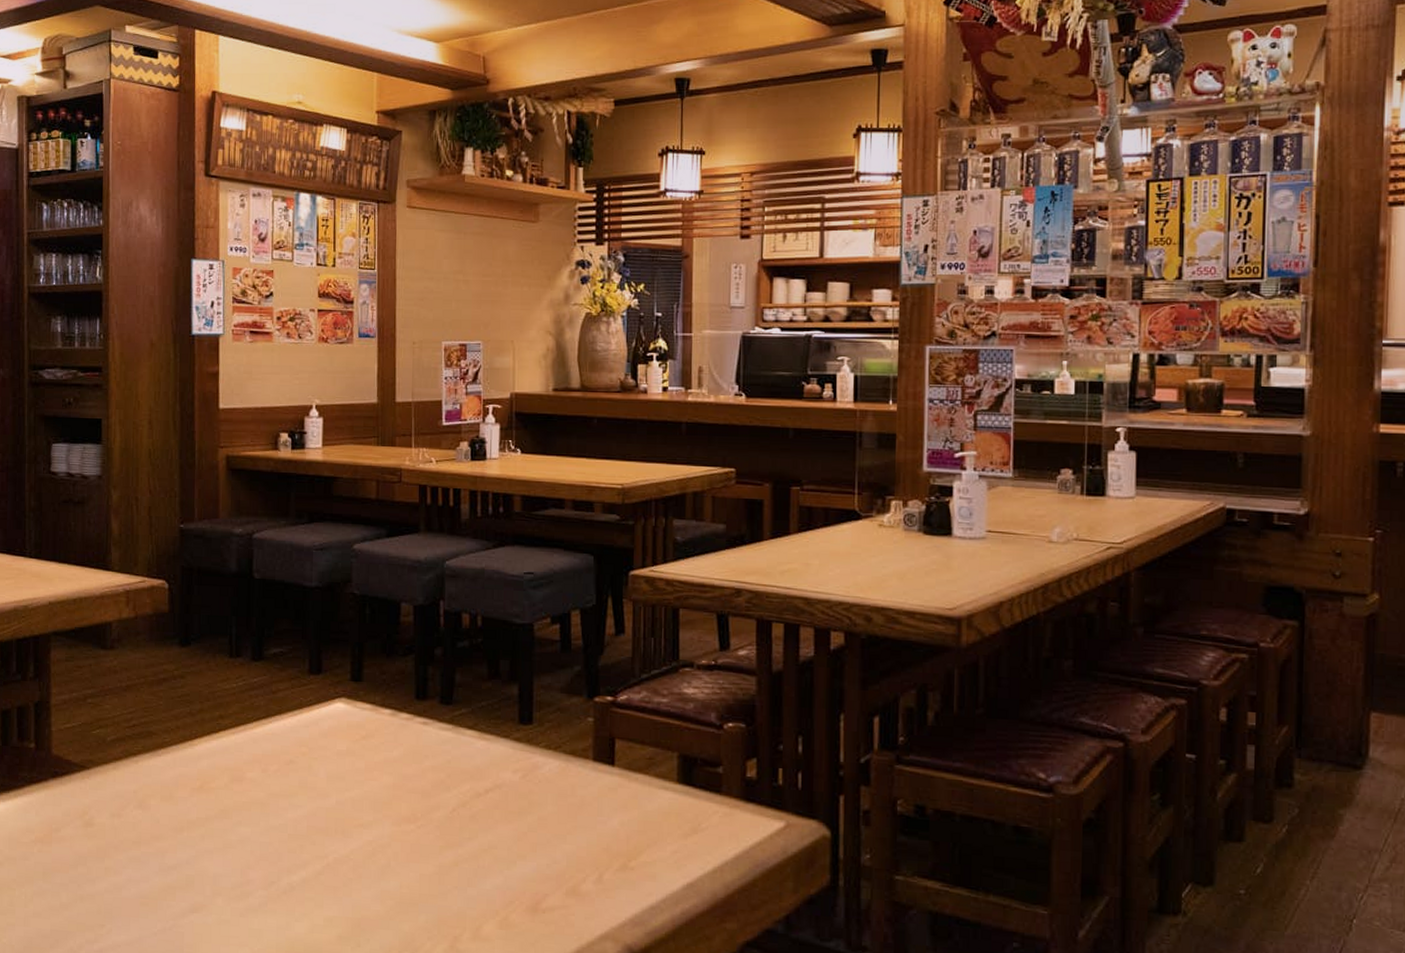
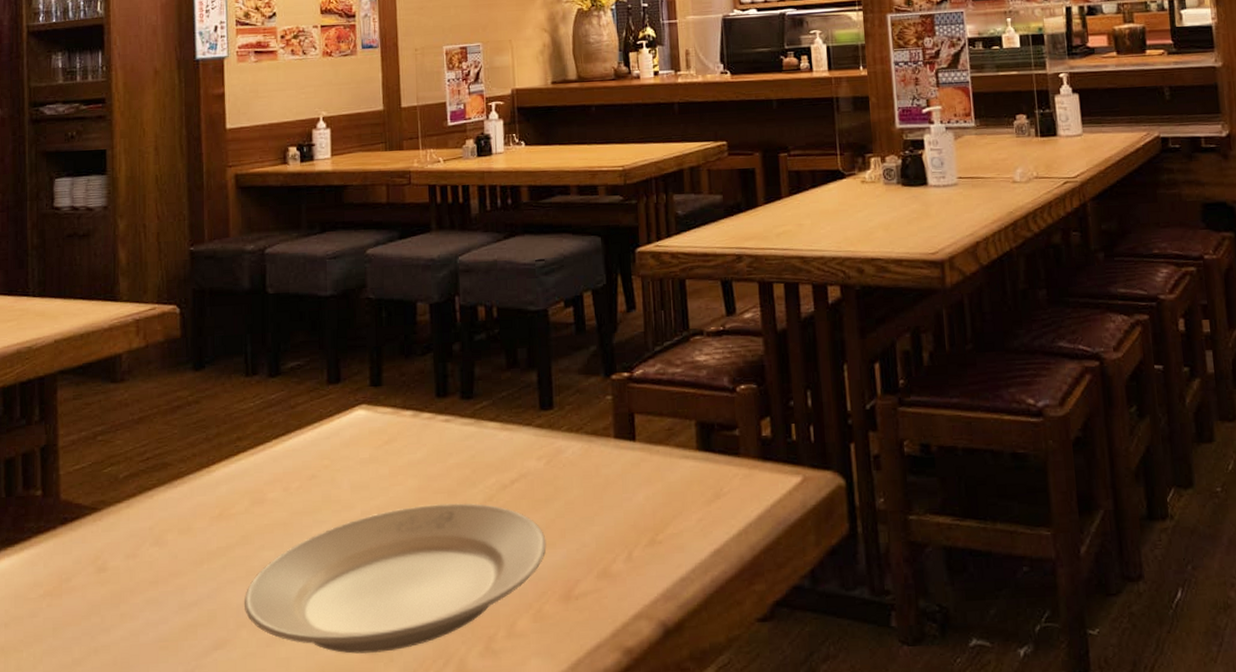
plate: none [220,802,517,937] -> present [243,503,547,654]

